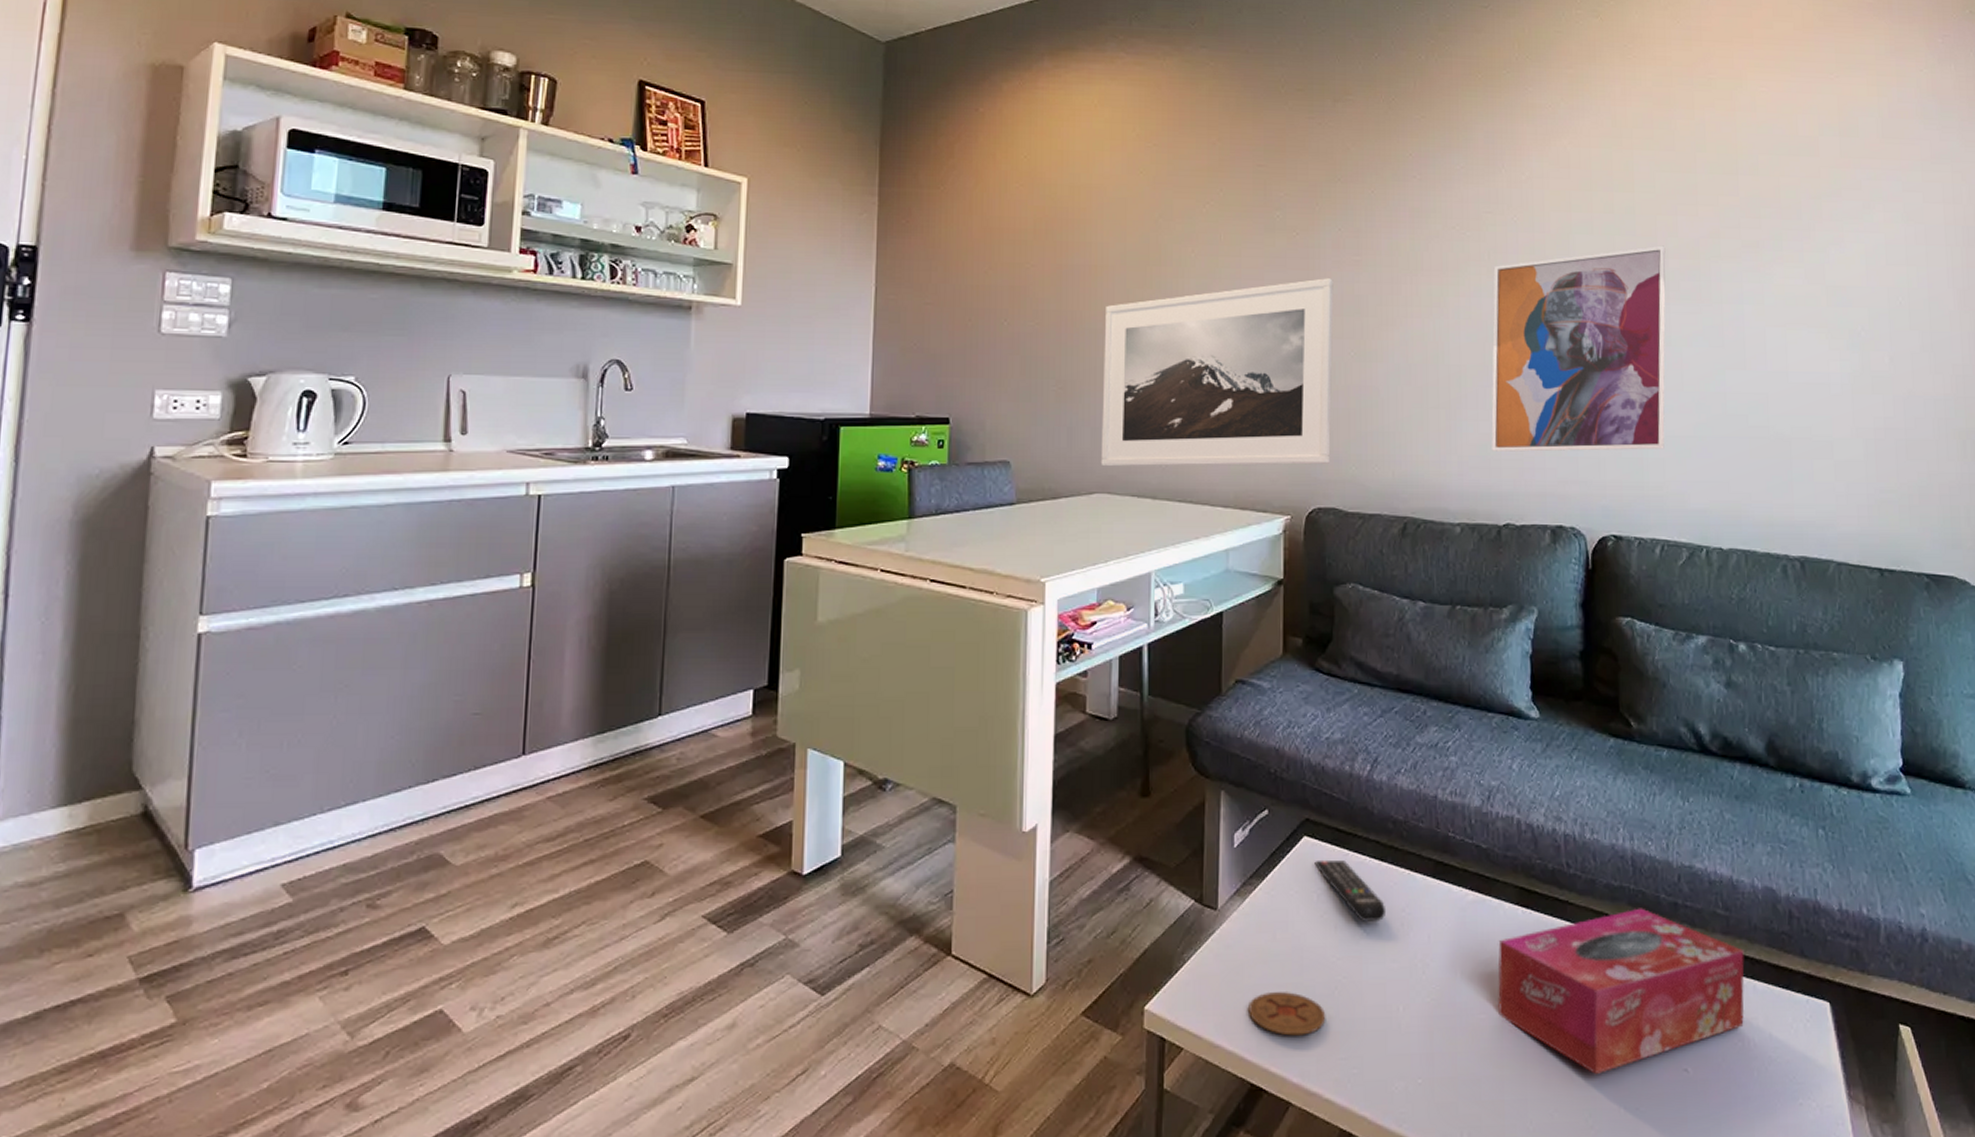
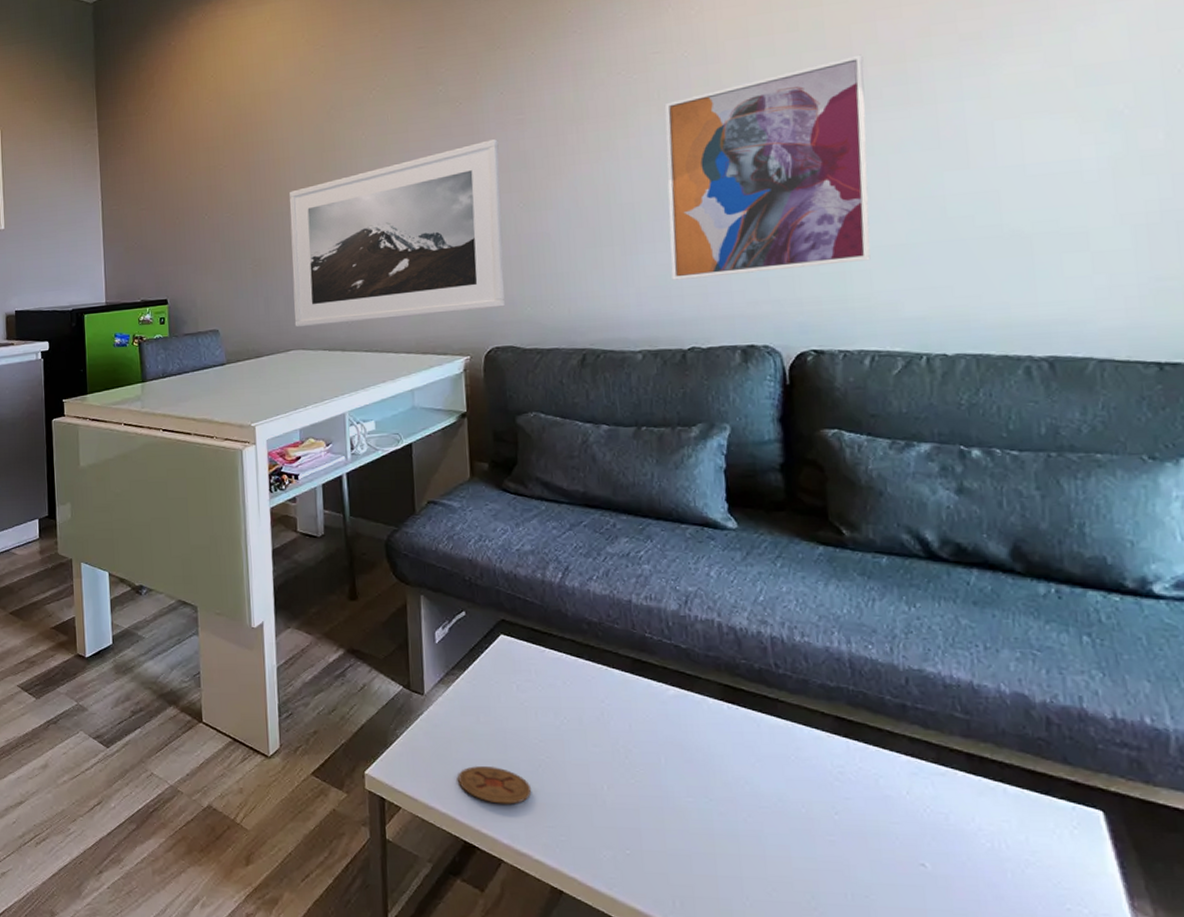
remote control: present [1314,860,1385,921] -> none [512,656,585,710]
tissue box: present [1497,908,1745,1074] -> none [704,708,993,860]

